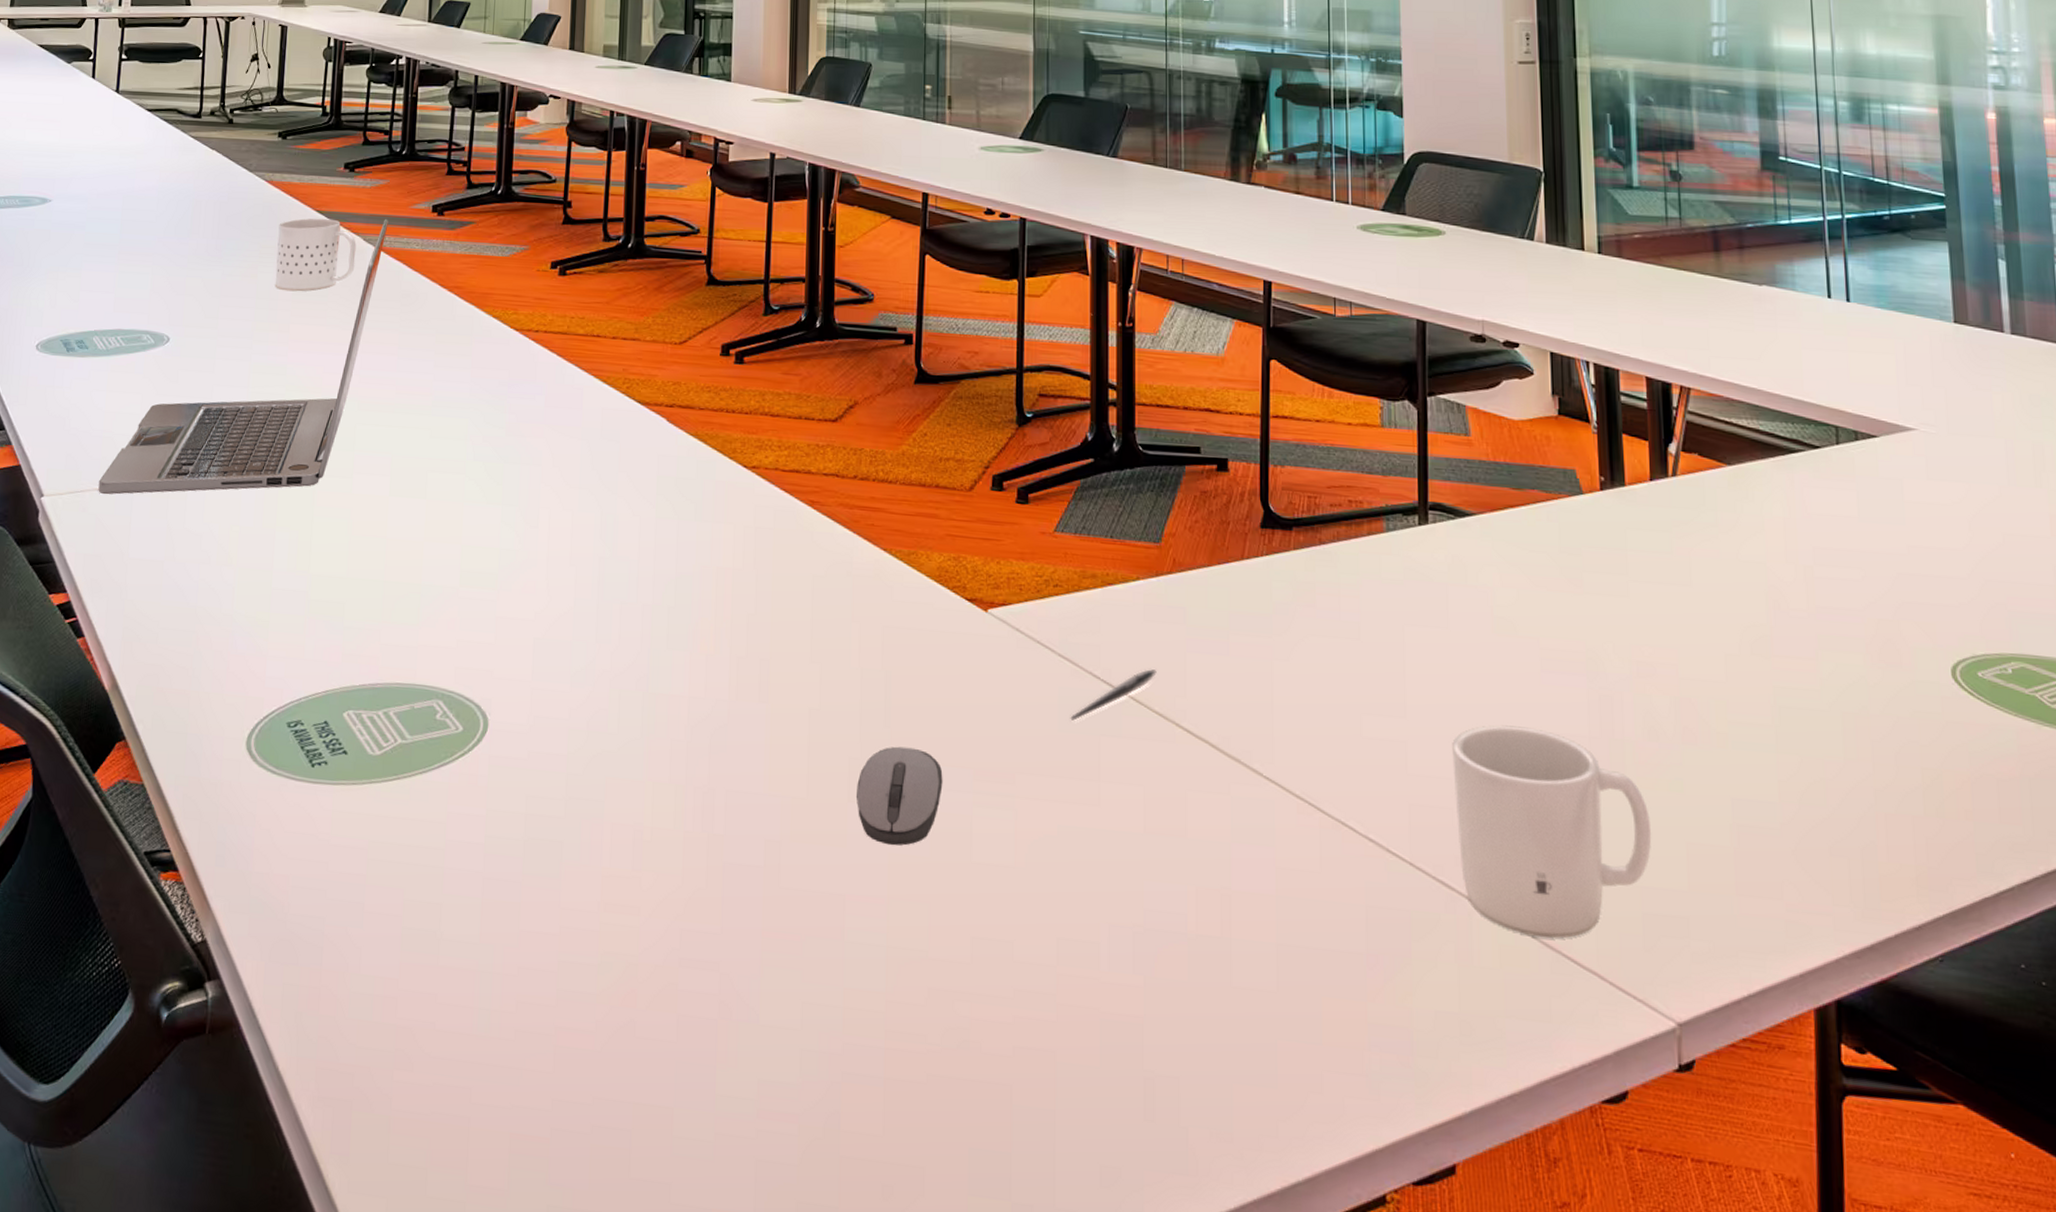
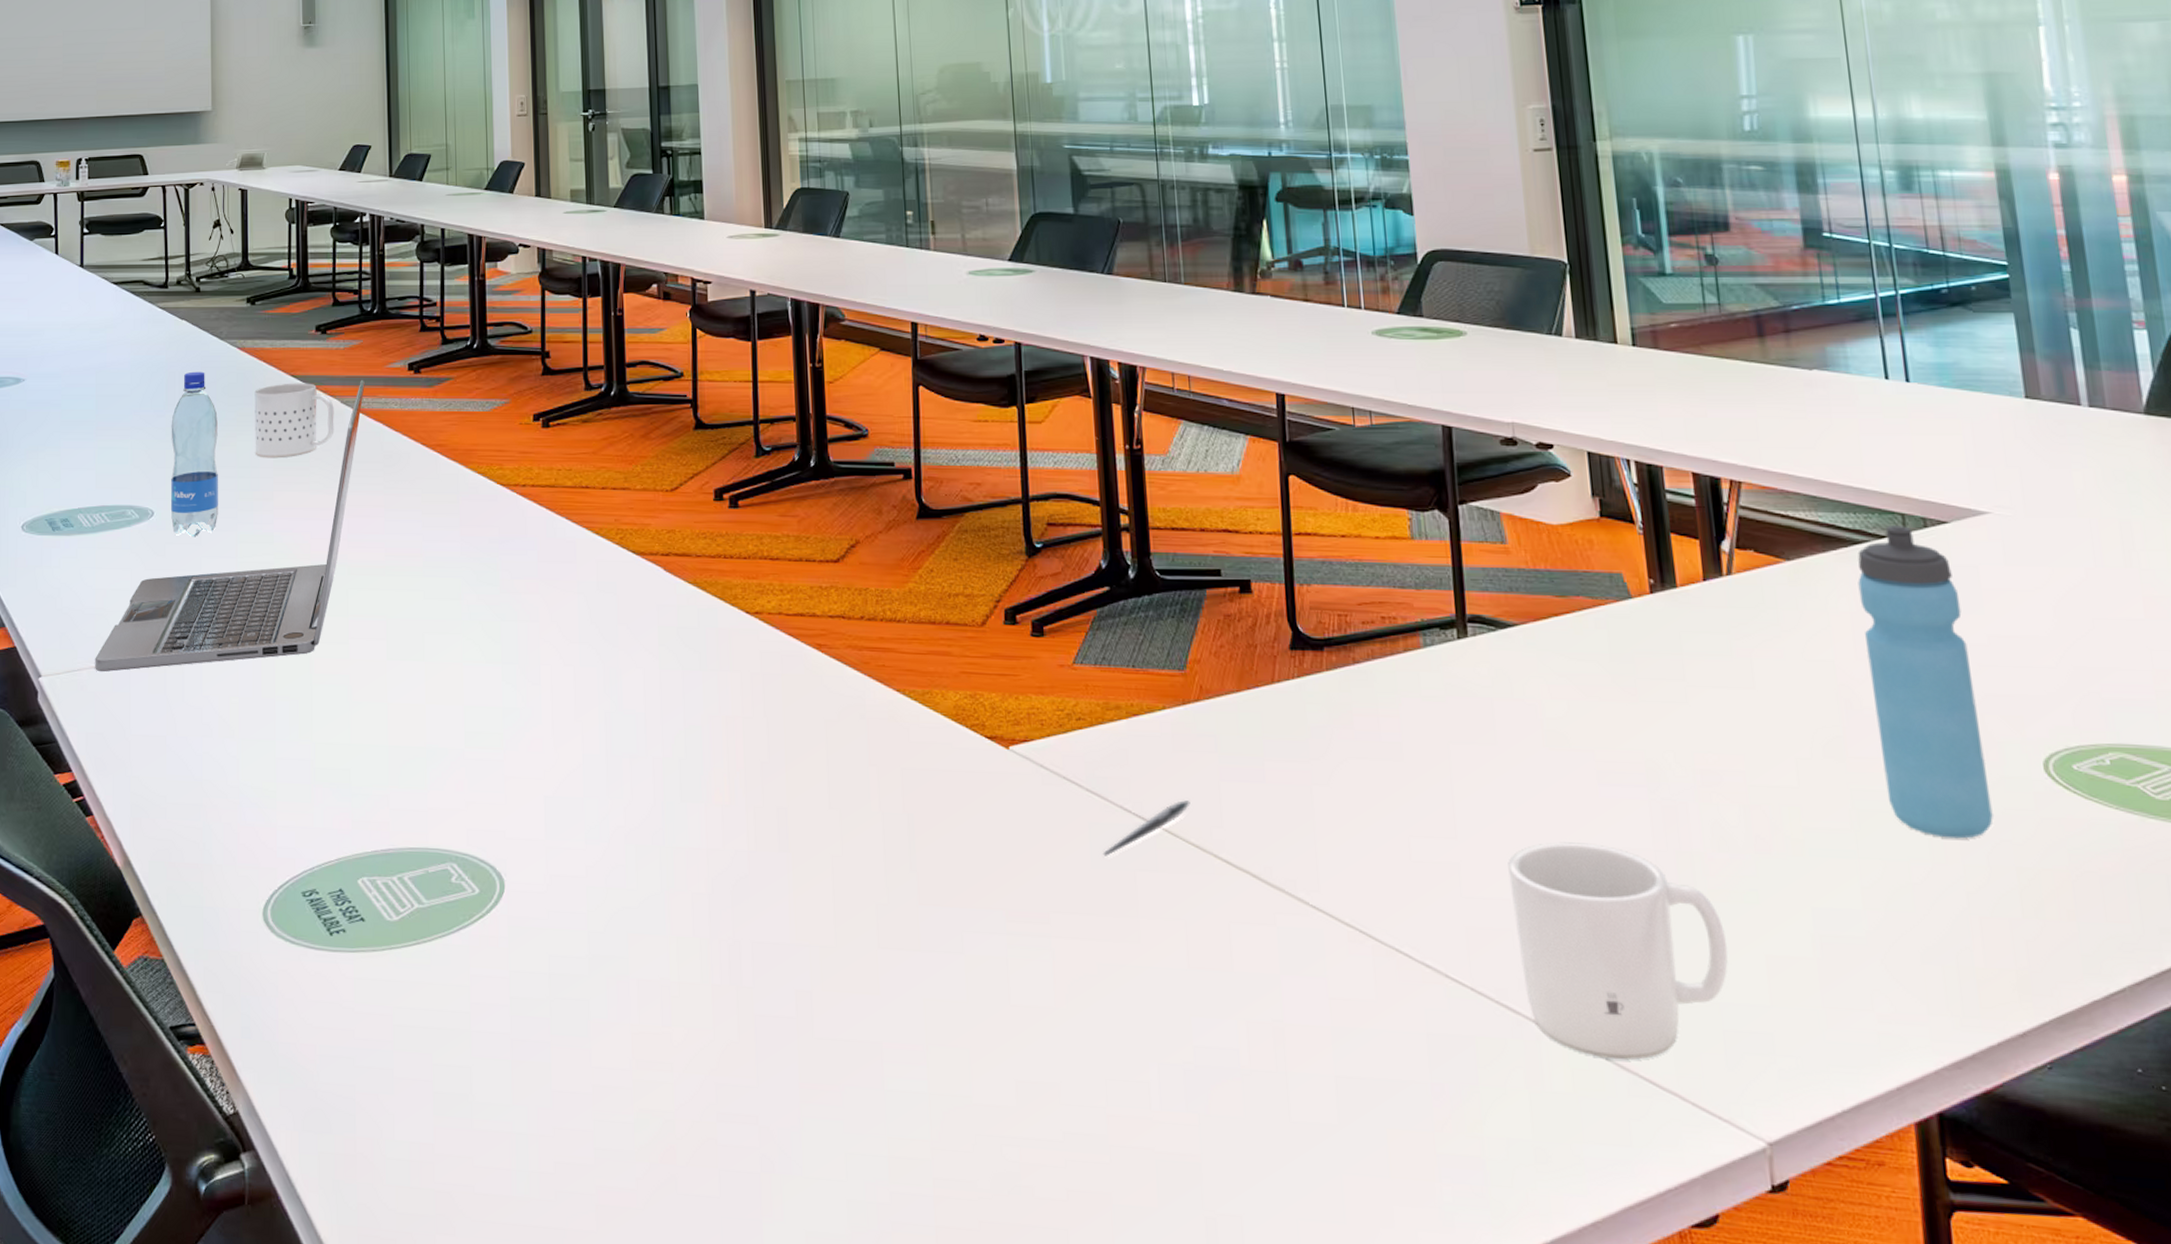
bottle: none [186,201,241,365] -> present [170,371,218,537]
computer mouse: present [857,746,943,846] -> none [886,890,975,991]
water bottle: none [1792,437,1903,738] -> present [1857,526,1993,839]

